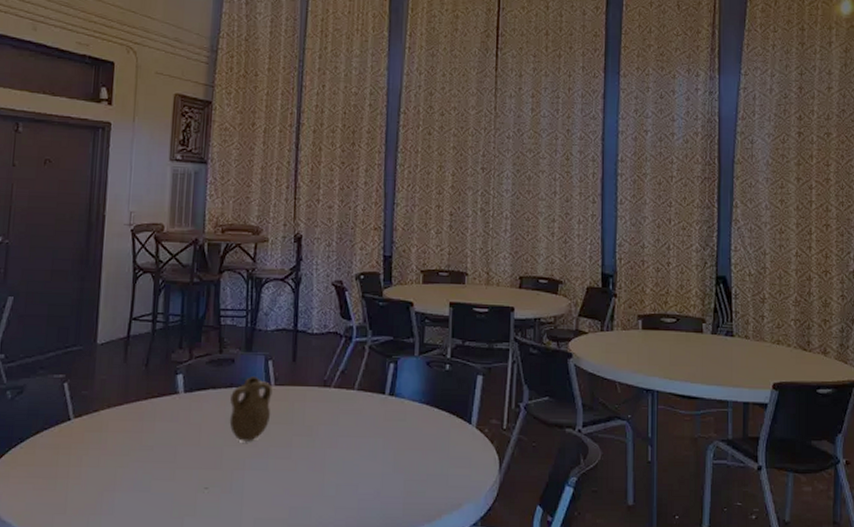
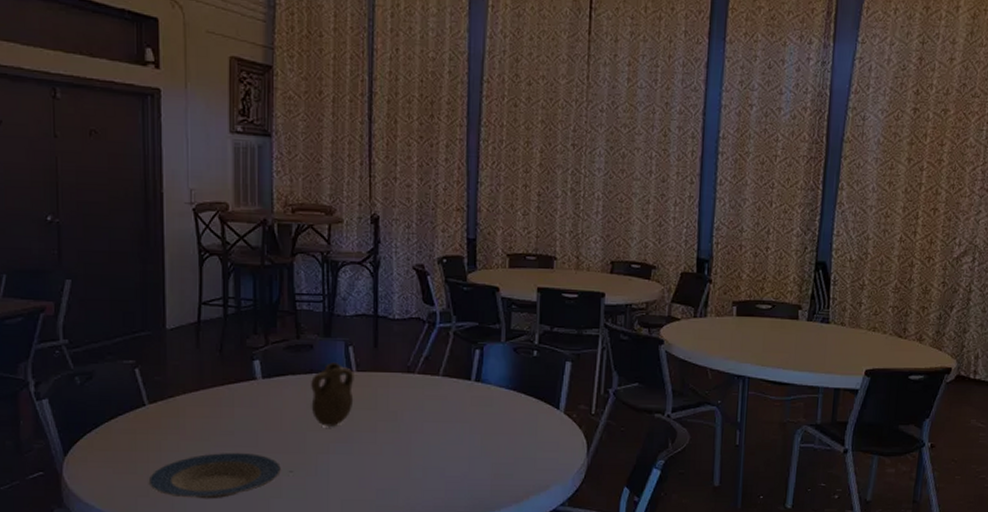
plate: none [66,468,198,517] -> present [148,453,282,499]

